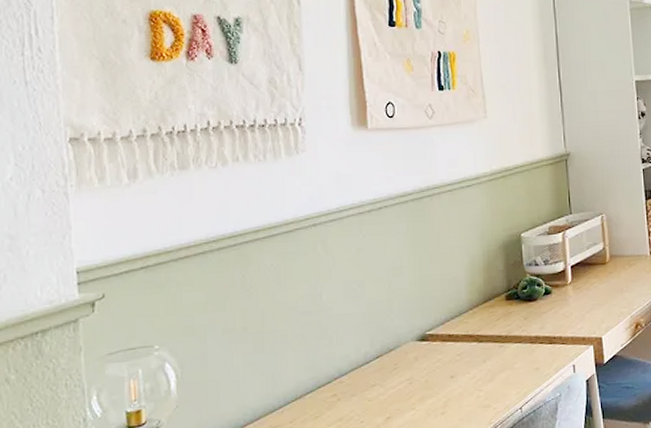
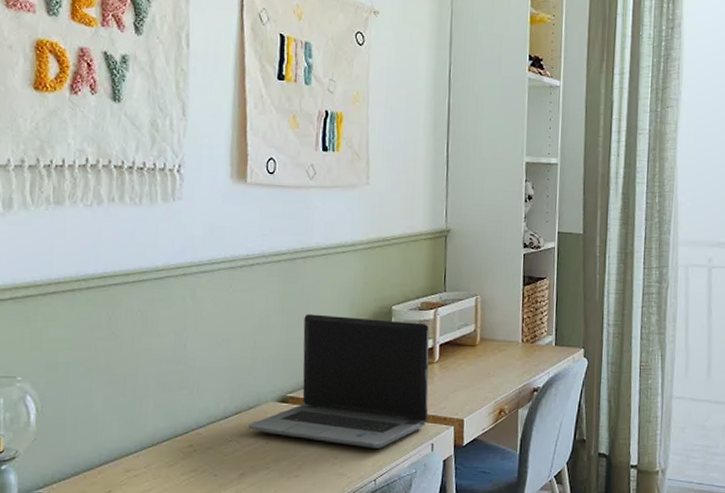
laptop computer: none [389,247,567,377] -> present [247,314,430,449]

